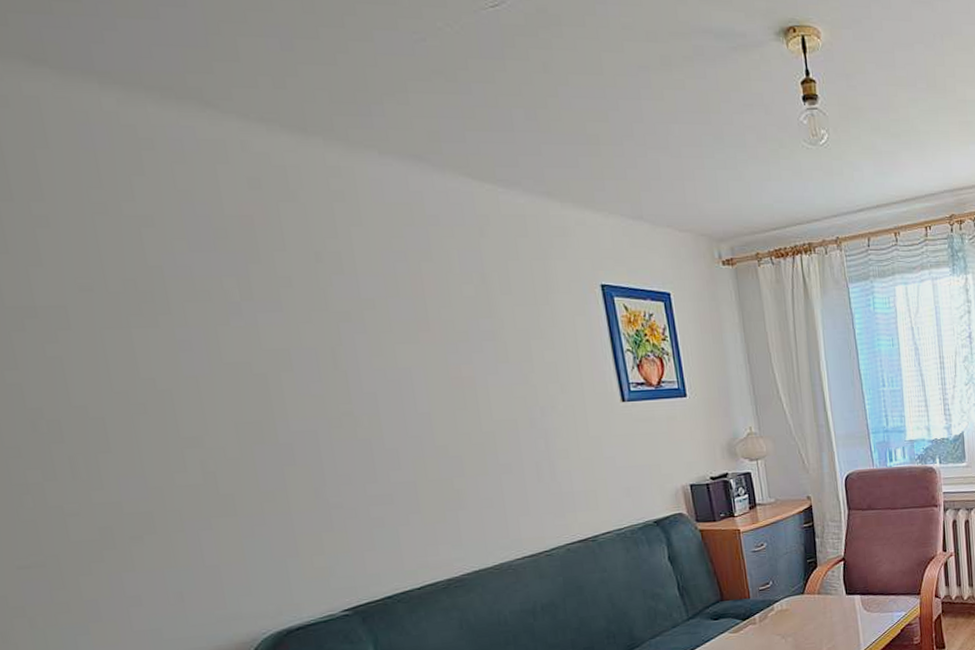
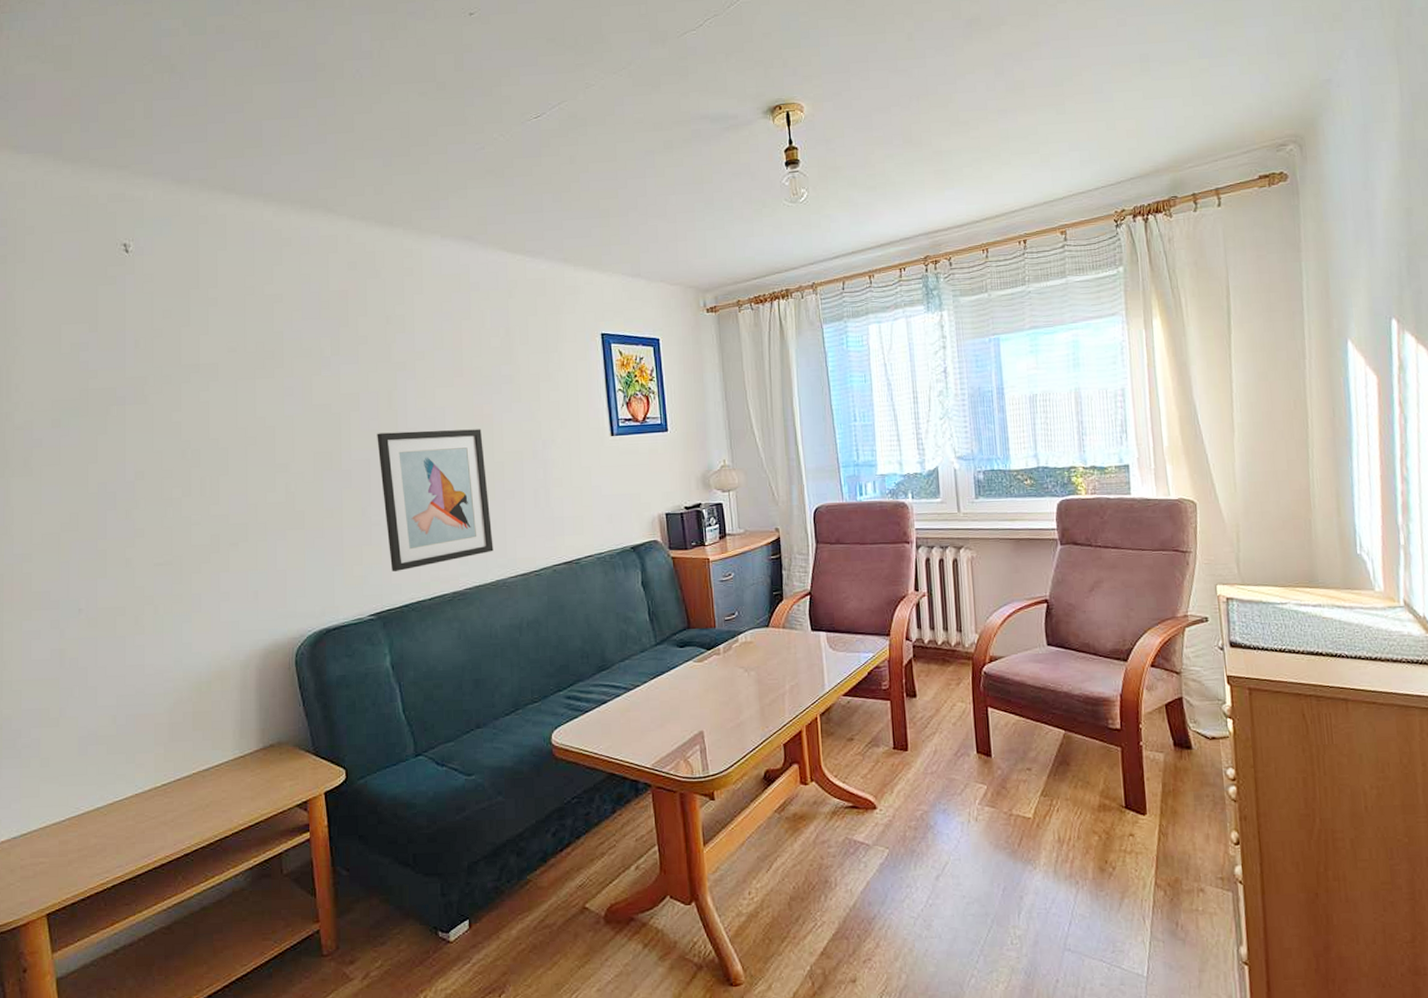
wall art: none [322,393,493,560] -> present [377,429,494,571]

